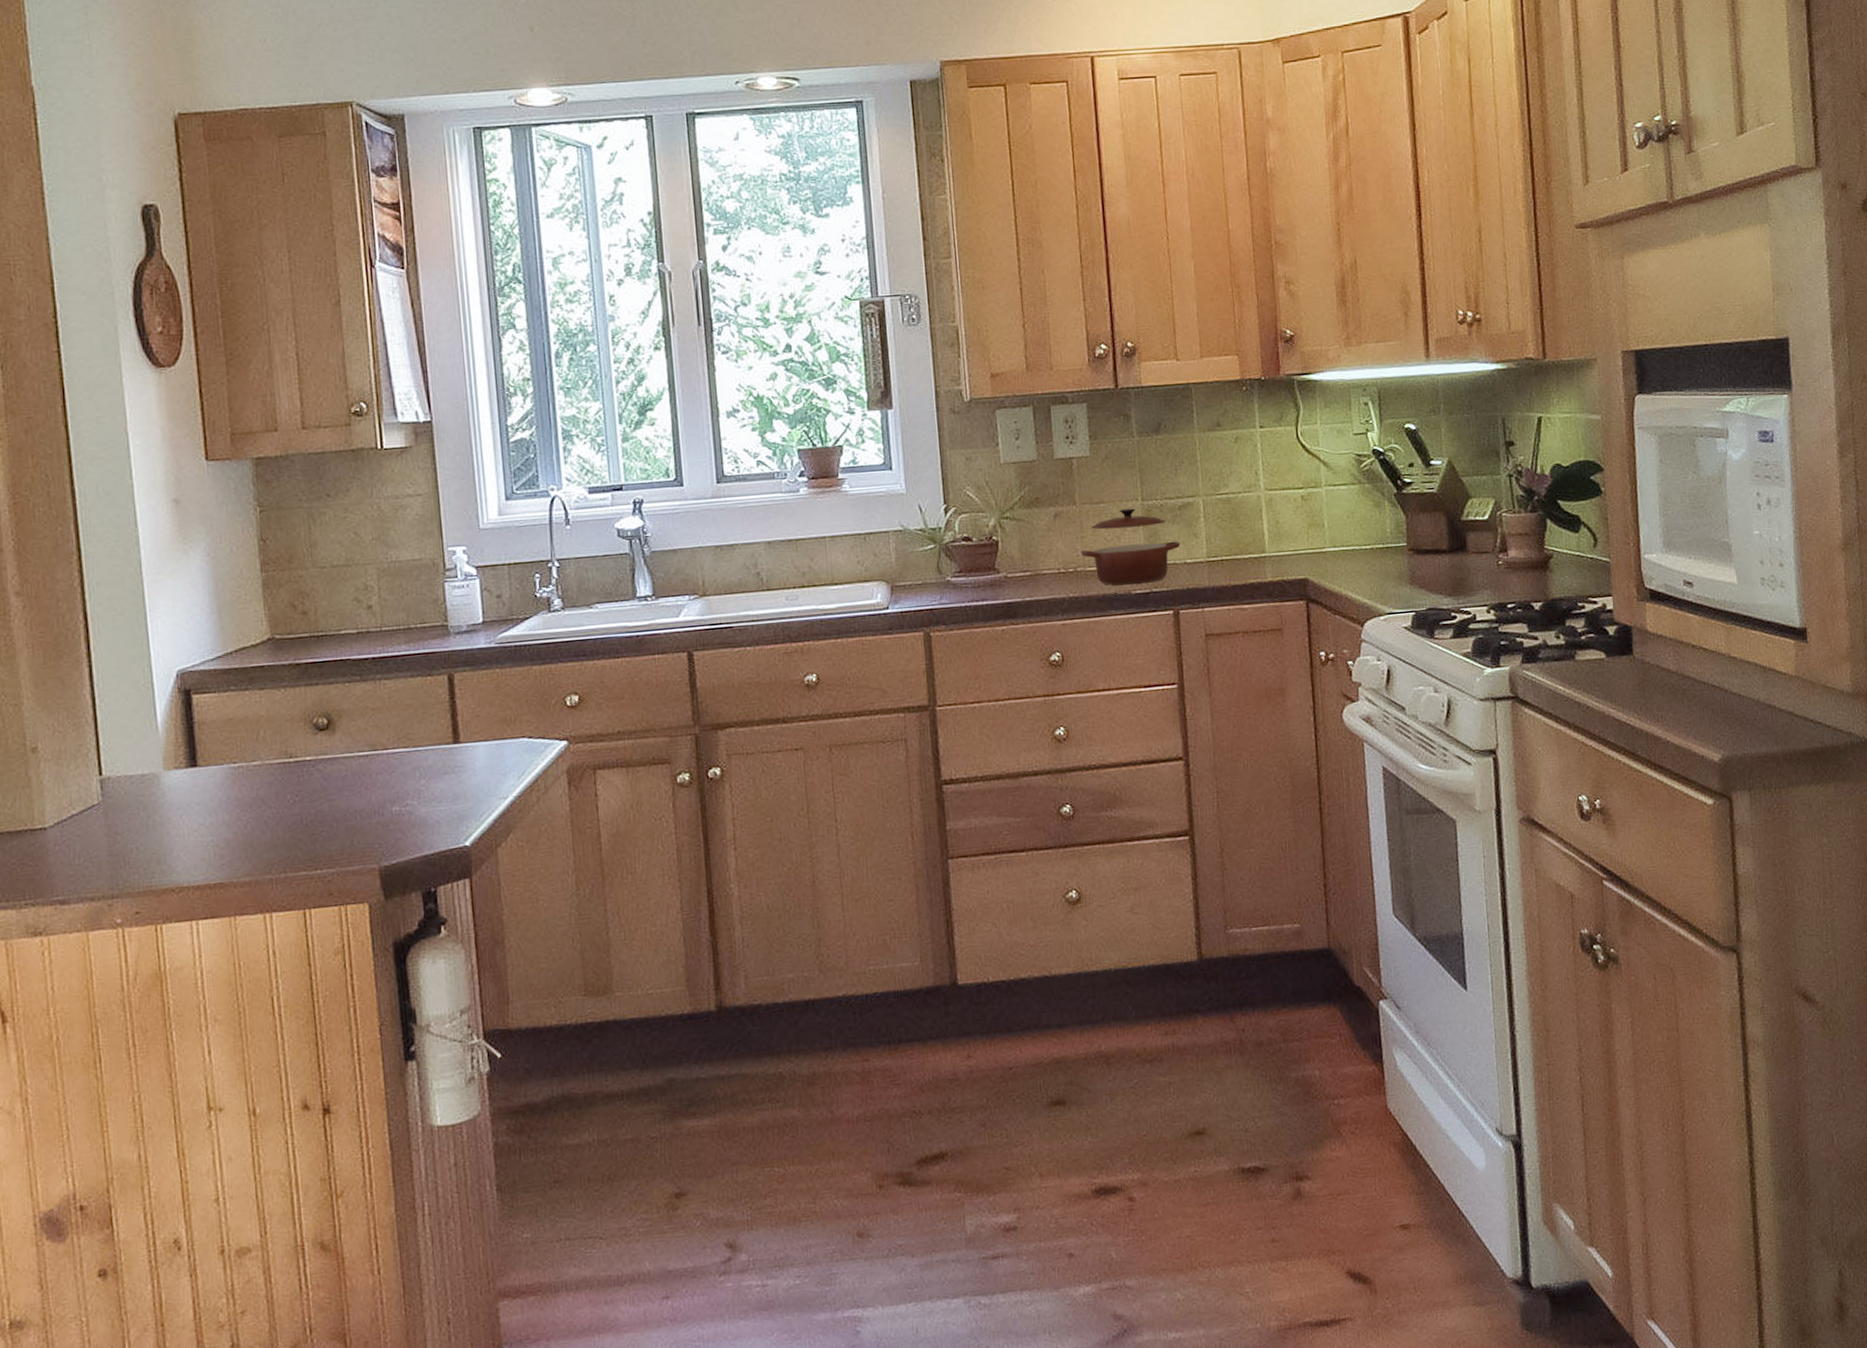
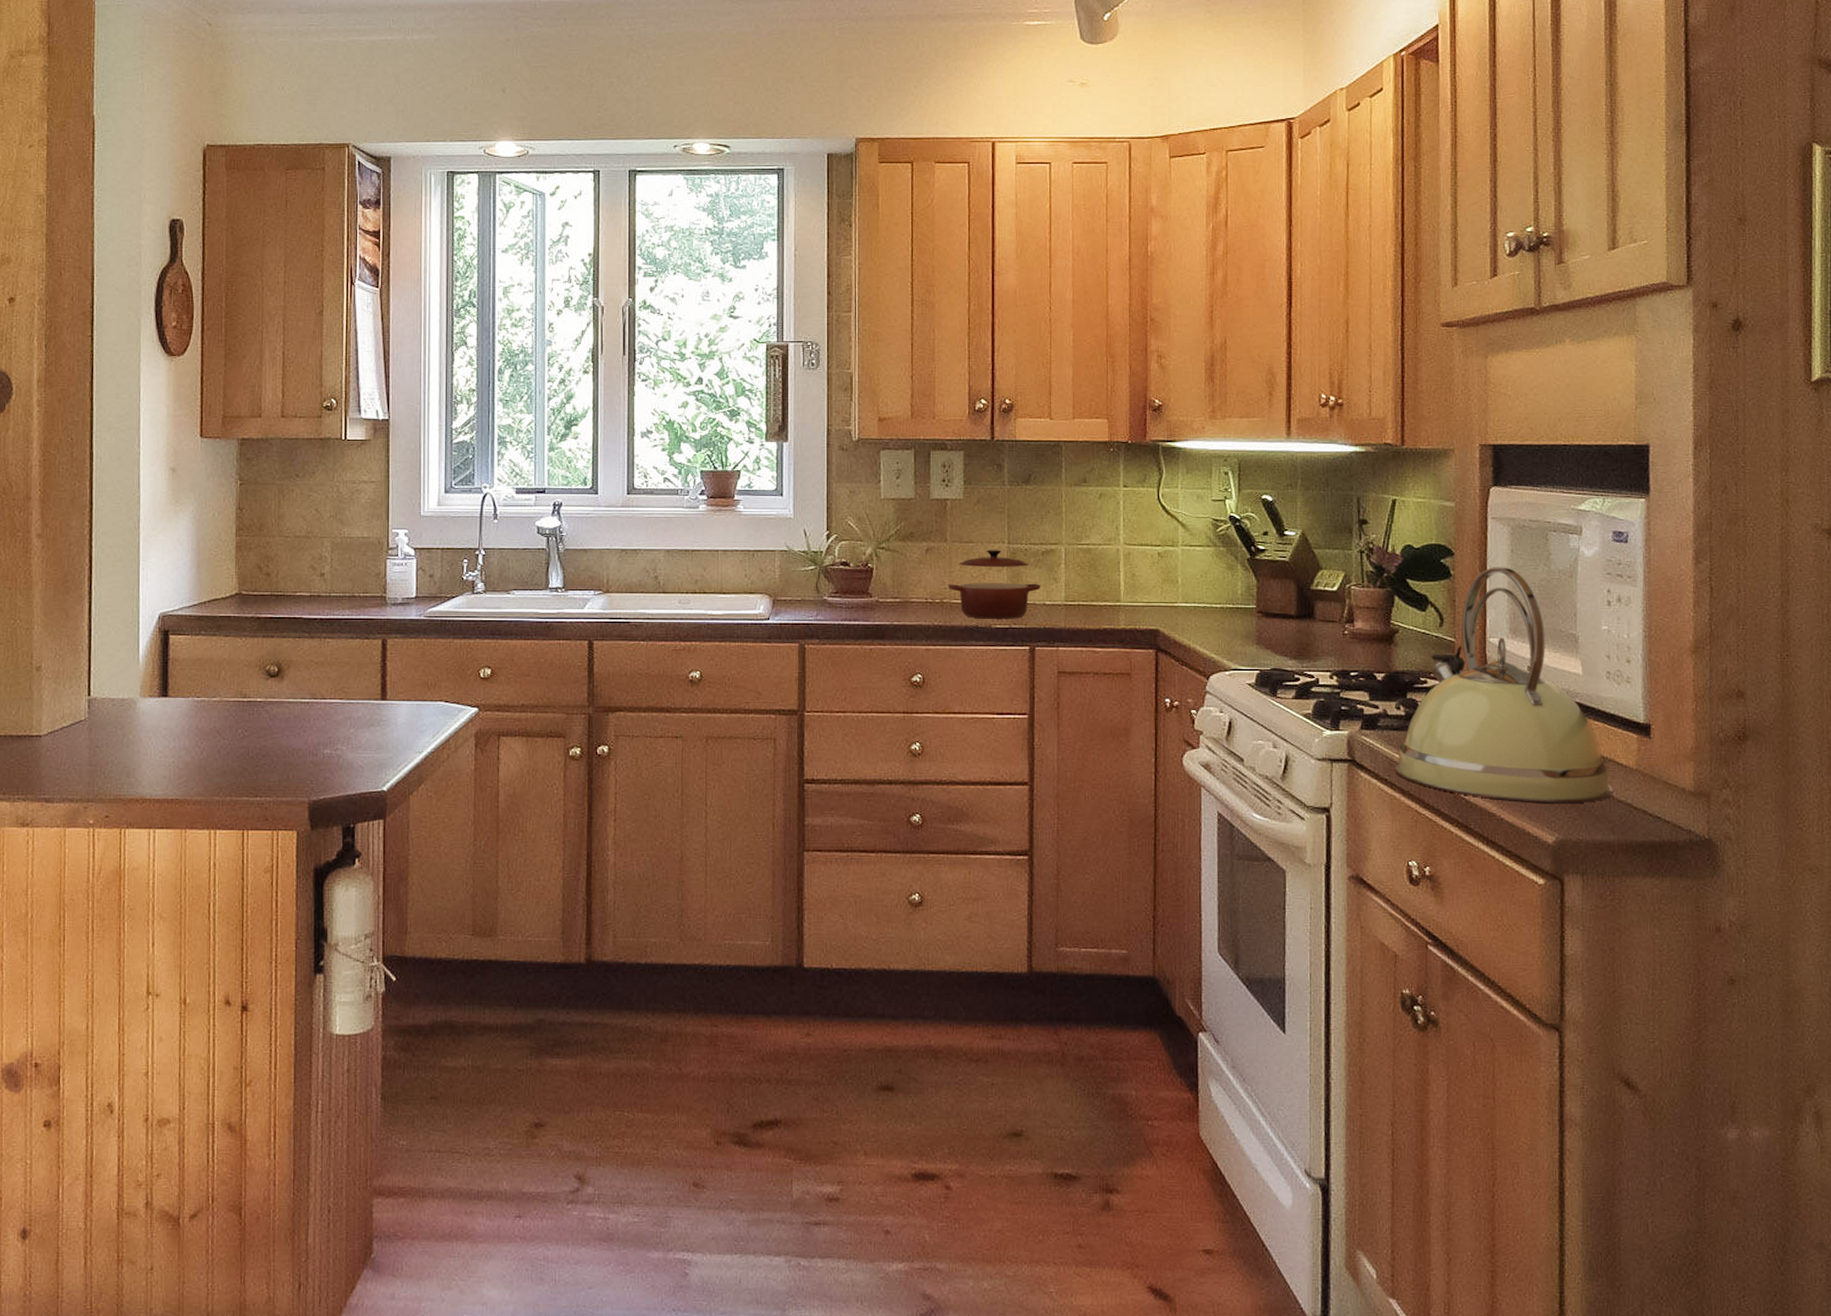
kettle: none [1558,478,1774,723] -> present [1395,567,1612,804]

